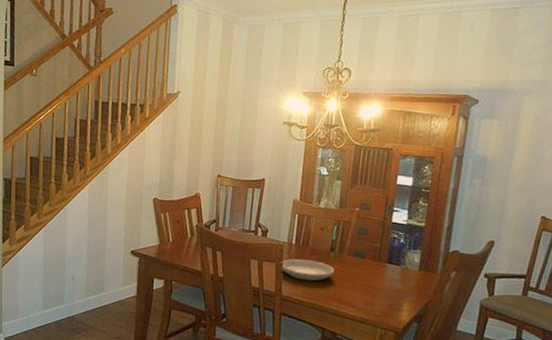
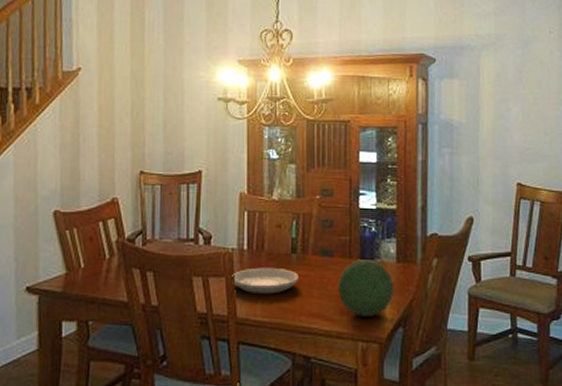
decorative orb: none [365,263,415,310] -> present [337,260,395,317]

